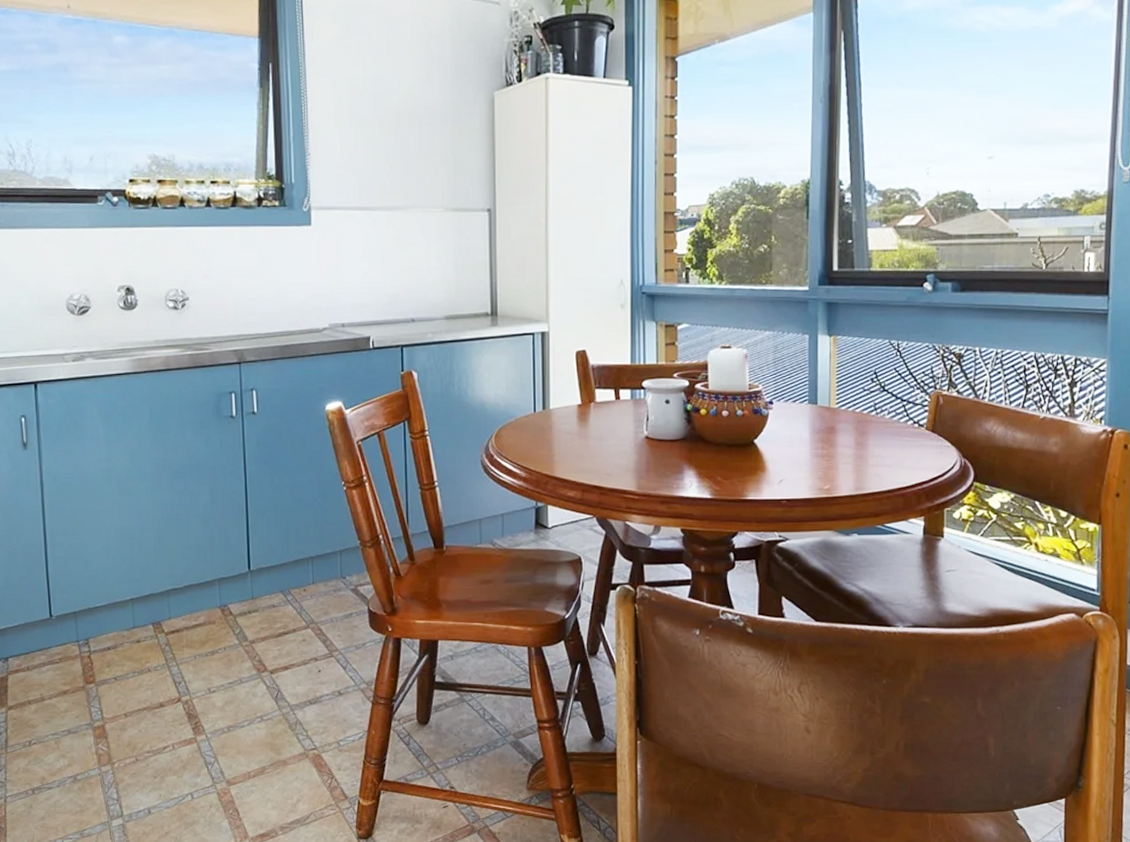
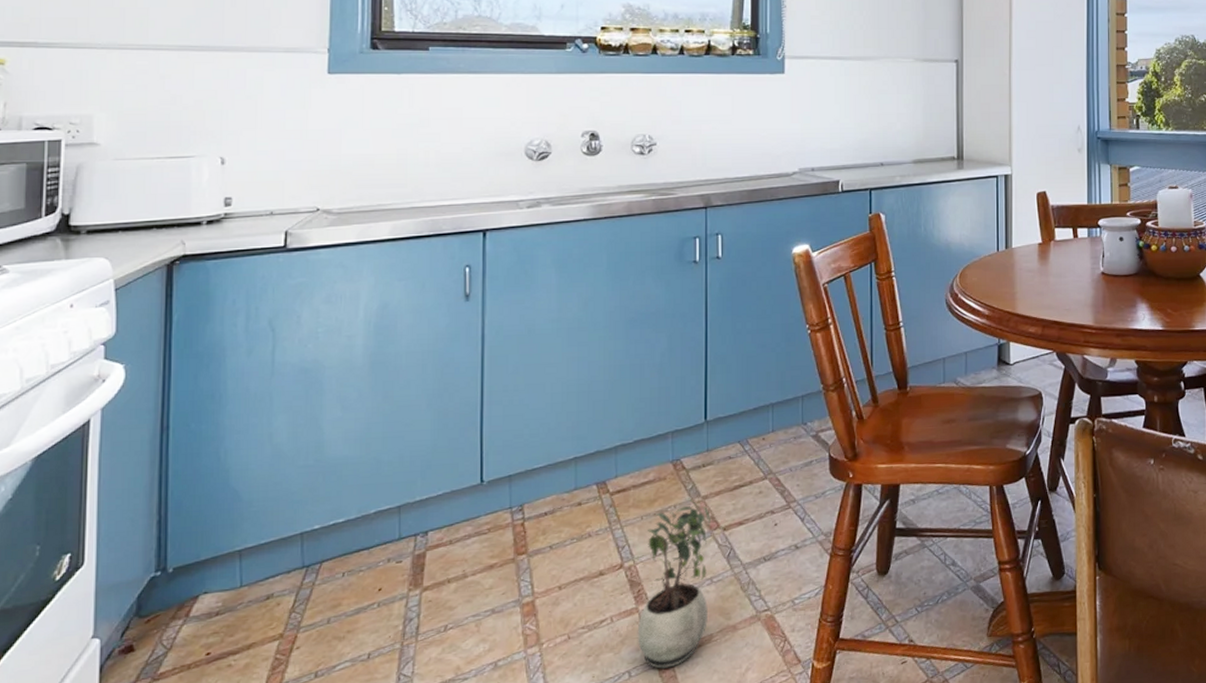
potted plant: none [196,641,260,794] -> present [637,498,711,669]

